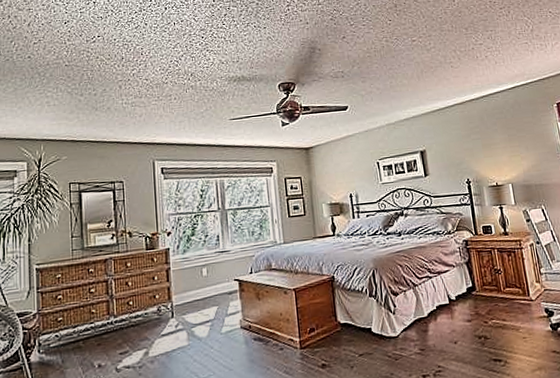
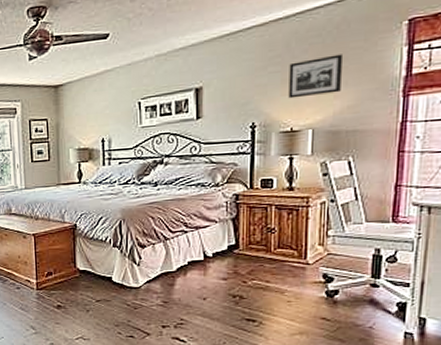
picture frame: none [486,126,525,160] -> present [288,54,342,99]

